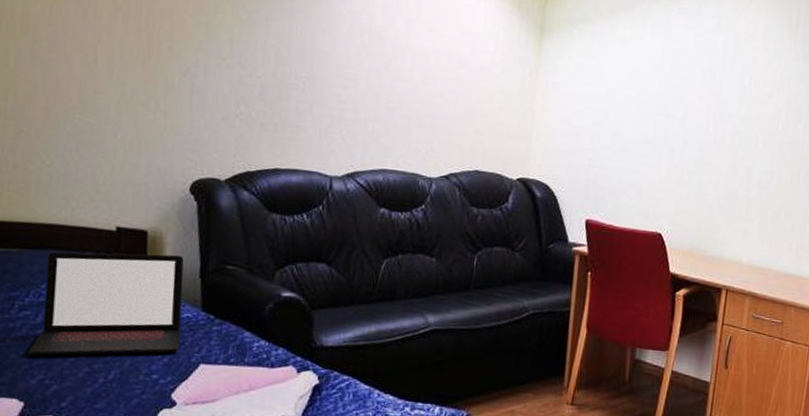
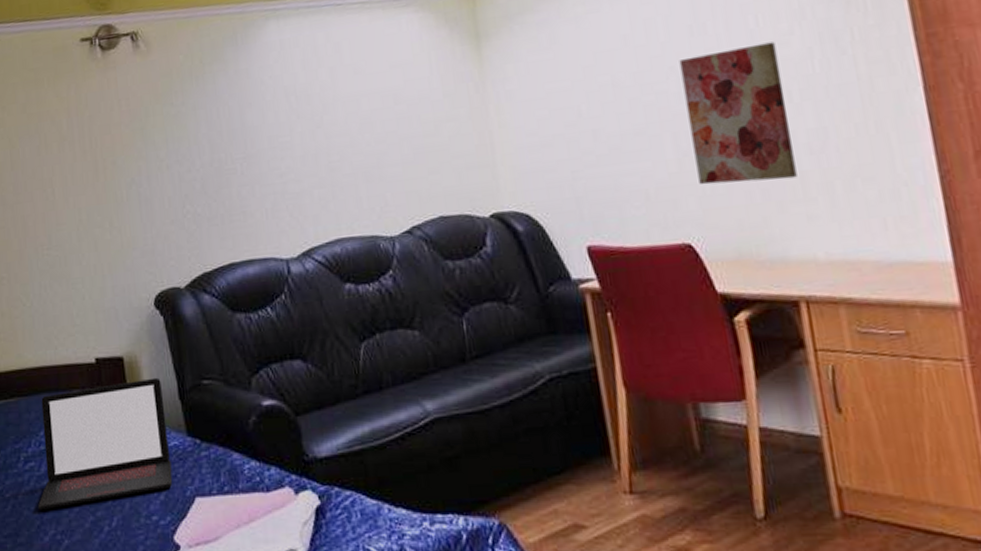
wall art: none [679,94,758,202] -> present [679,41,797,185]

